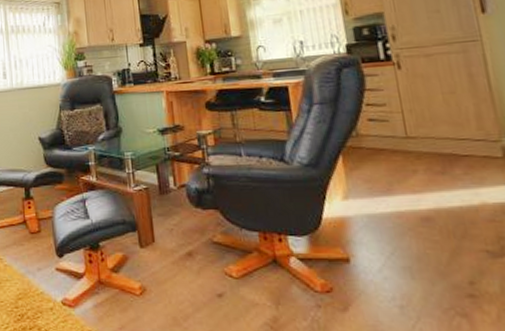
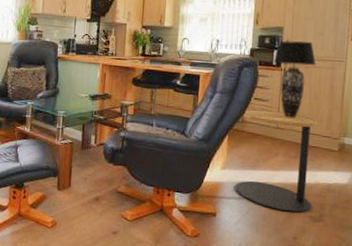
side table: none [356,116,485,247] -> present [235,109,318,213]
table lamp: none [380,24,440,123] -> present [273,41,317,119]

